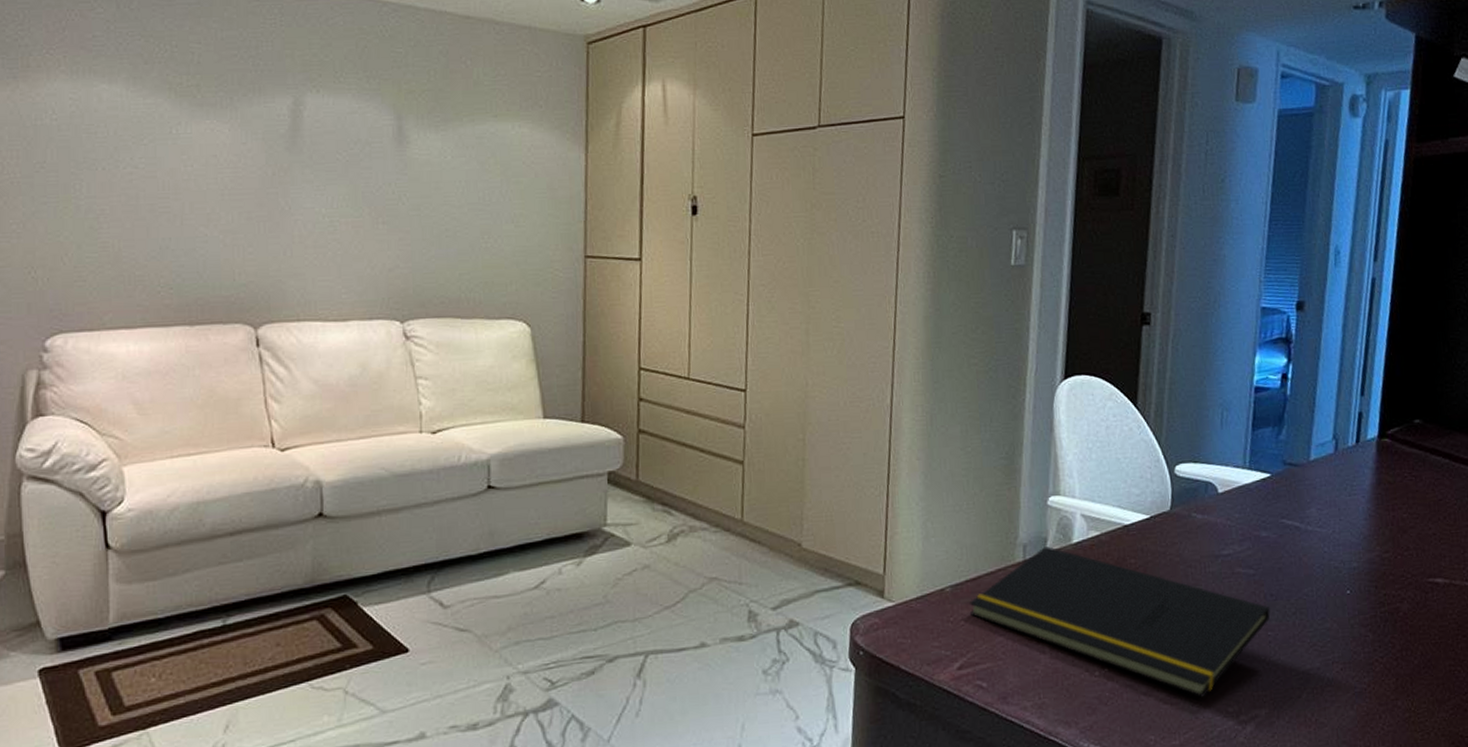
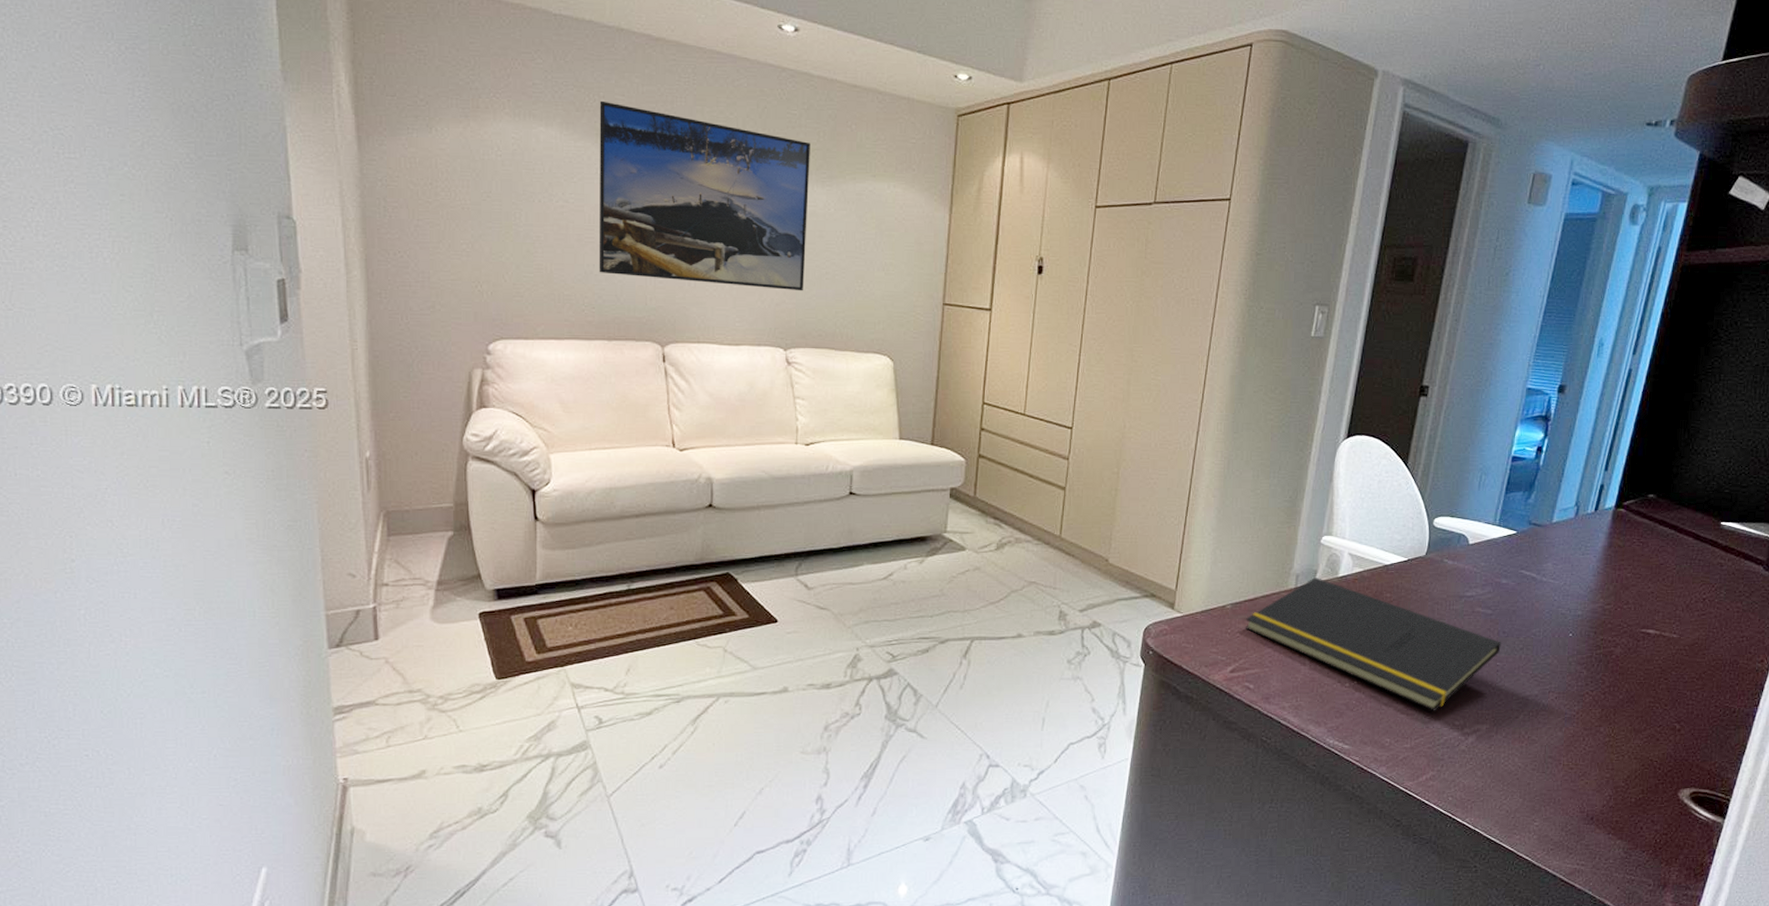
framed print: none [172,50,421,253] -> present [598,100,810,291]

